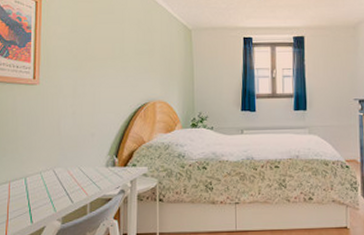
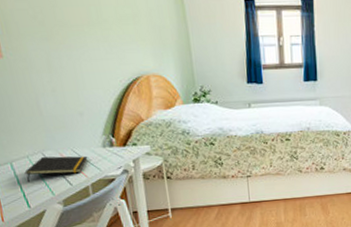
notepad: none [35,173,92,198] -> present [24,156,89,183]

